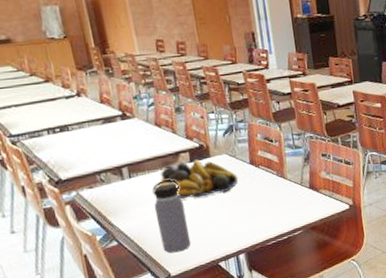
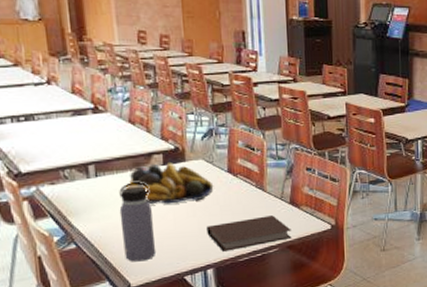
notebook: none [235,200,314,237] -> present [206,215,292,252]

